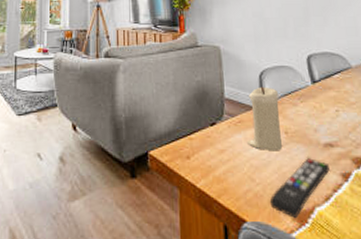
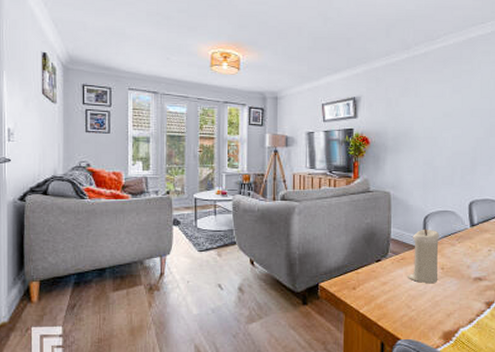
remote control: present [269,158,330,219] -> none [421,290,476,338]

